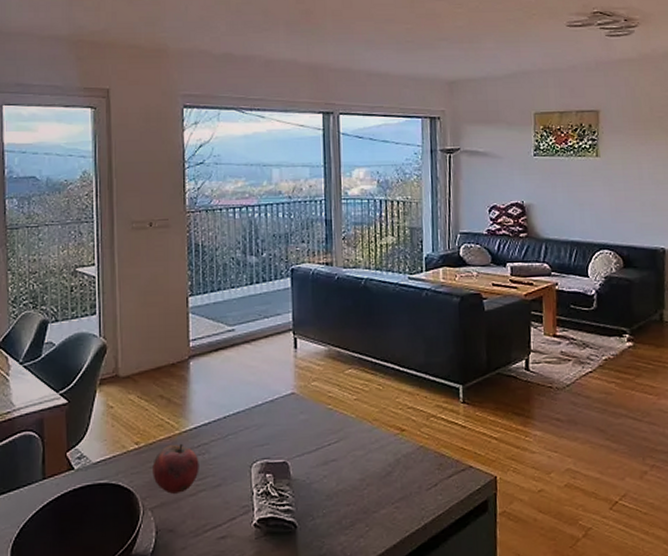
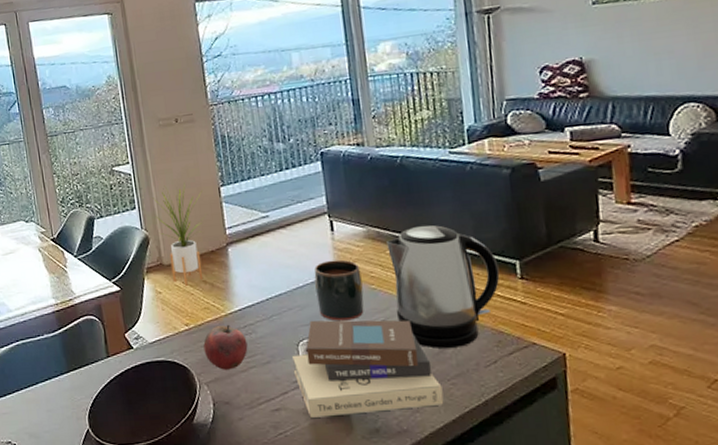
house plant: none [115,289,169,400] -> present [152,182,204,286]
books: none [243,440,387,545] -> present [291,320,444,418]
mug: none [274,378,320,442] -> present [314,259,364,321]
kettle: none [346,347,445,471] -> present [387,225,500,348]

